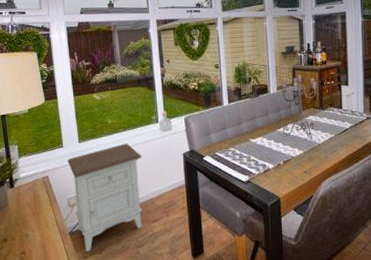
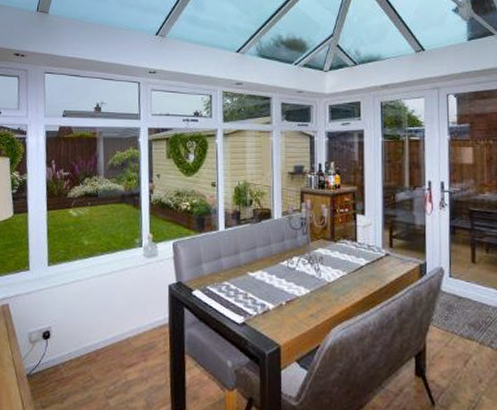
nightstand: present [67,143,143,252] -> none [33,269,121,401]

